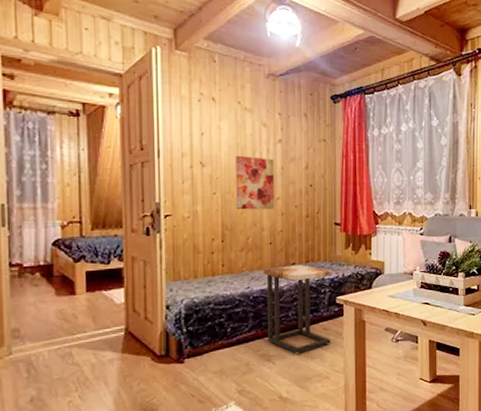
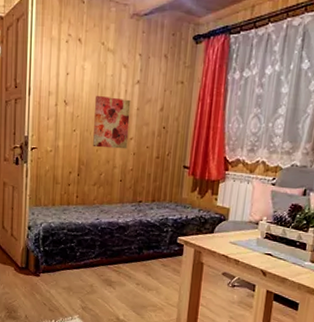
side table: present [264,265,332,354] -> none [110,202,176,284]

